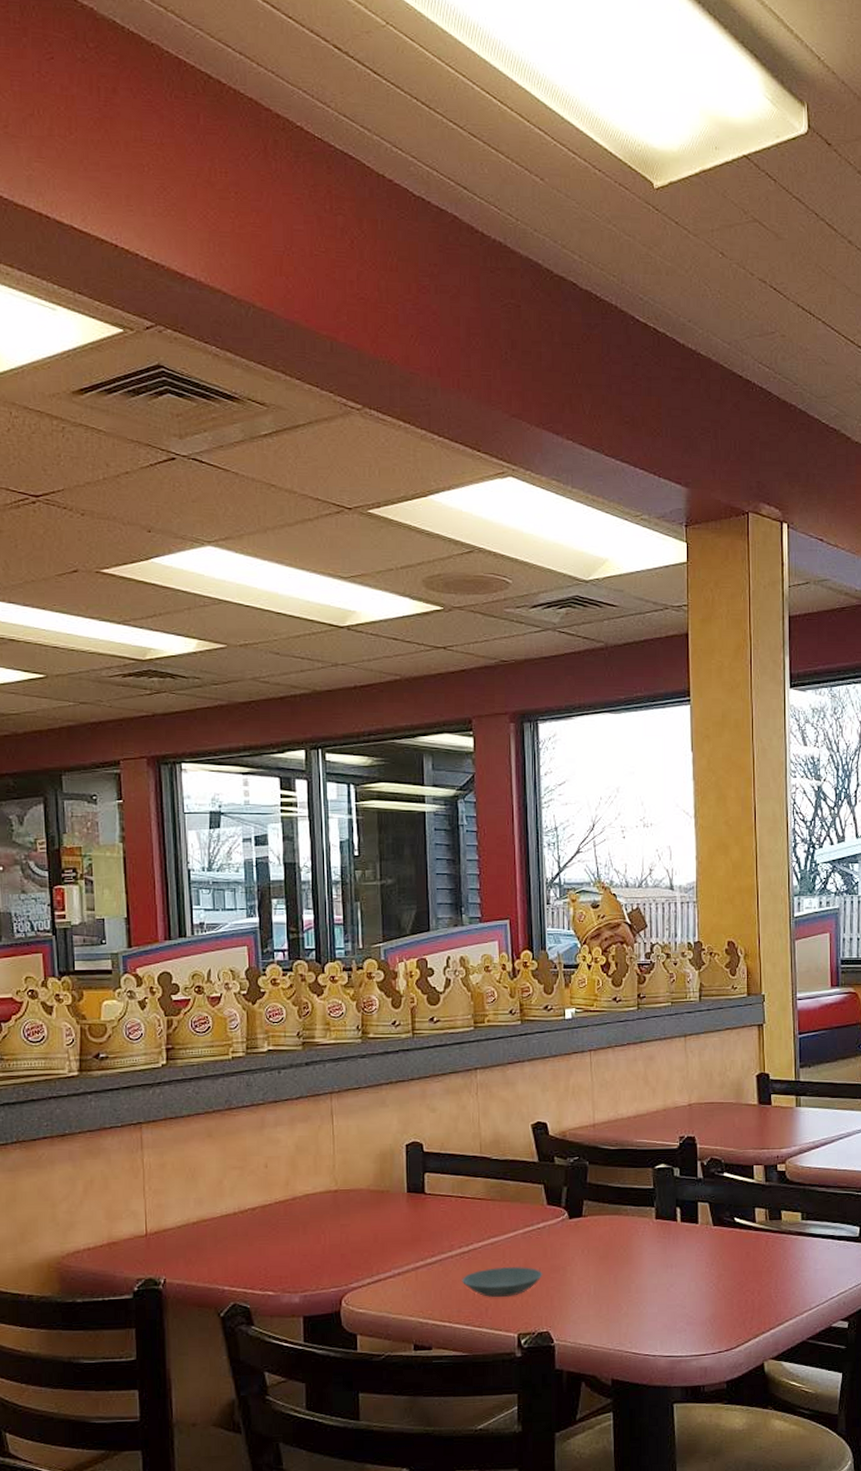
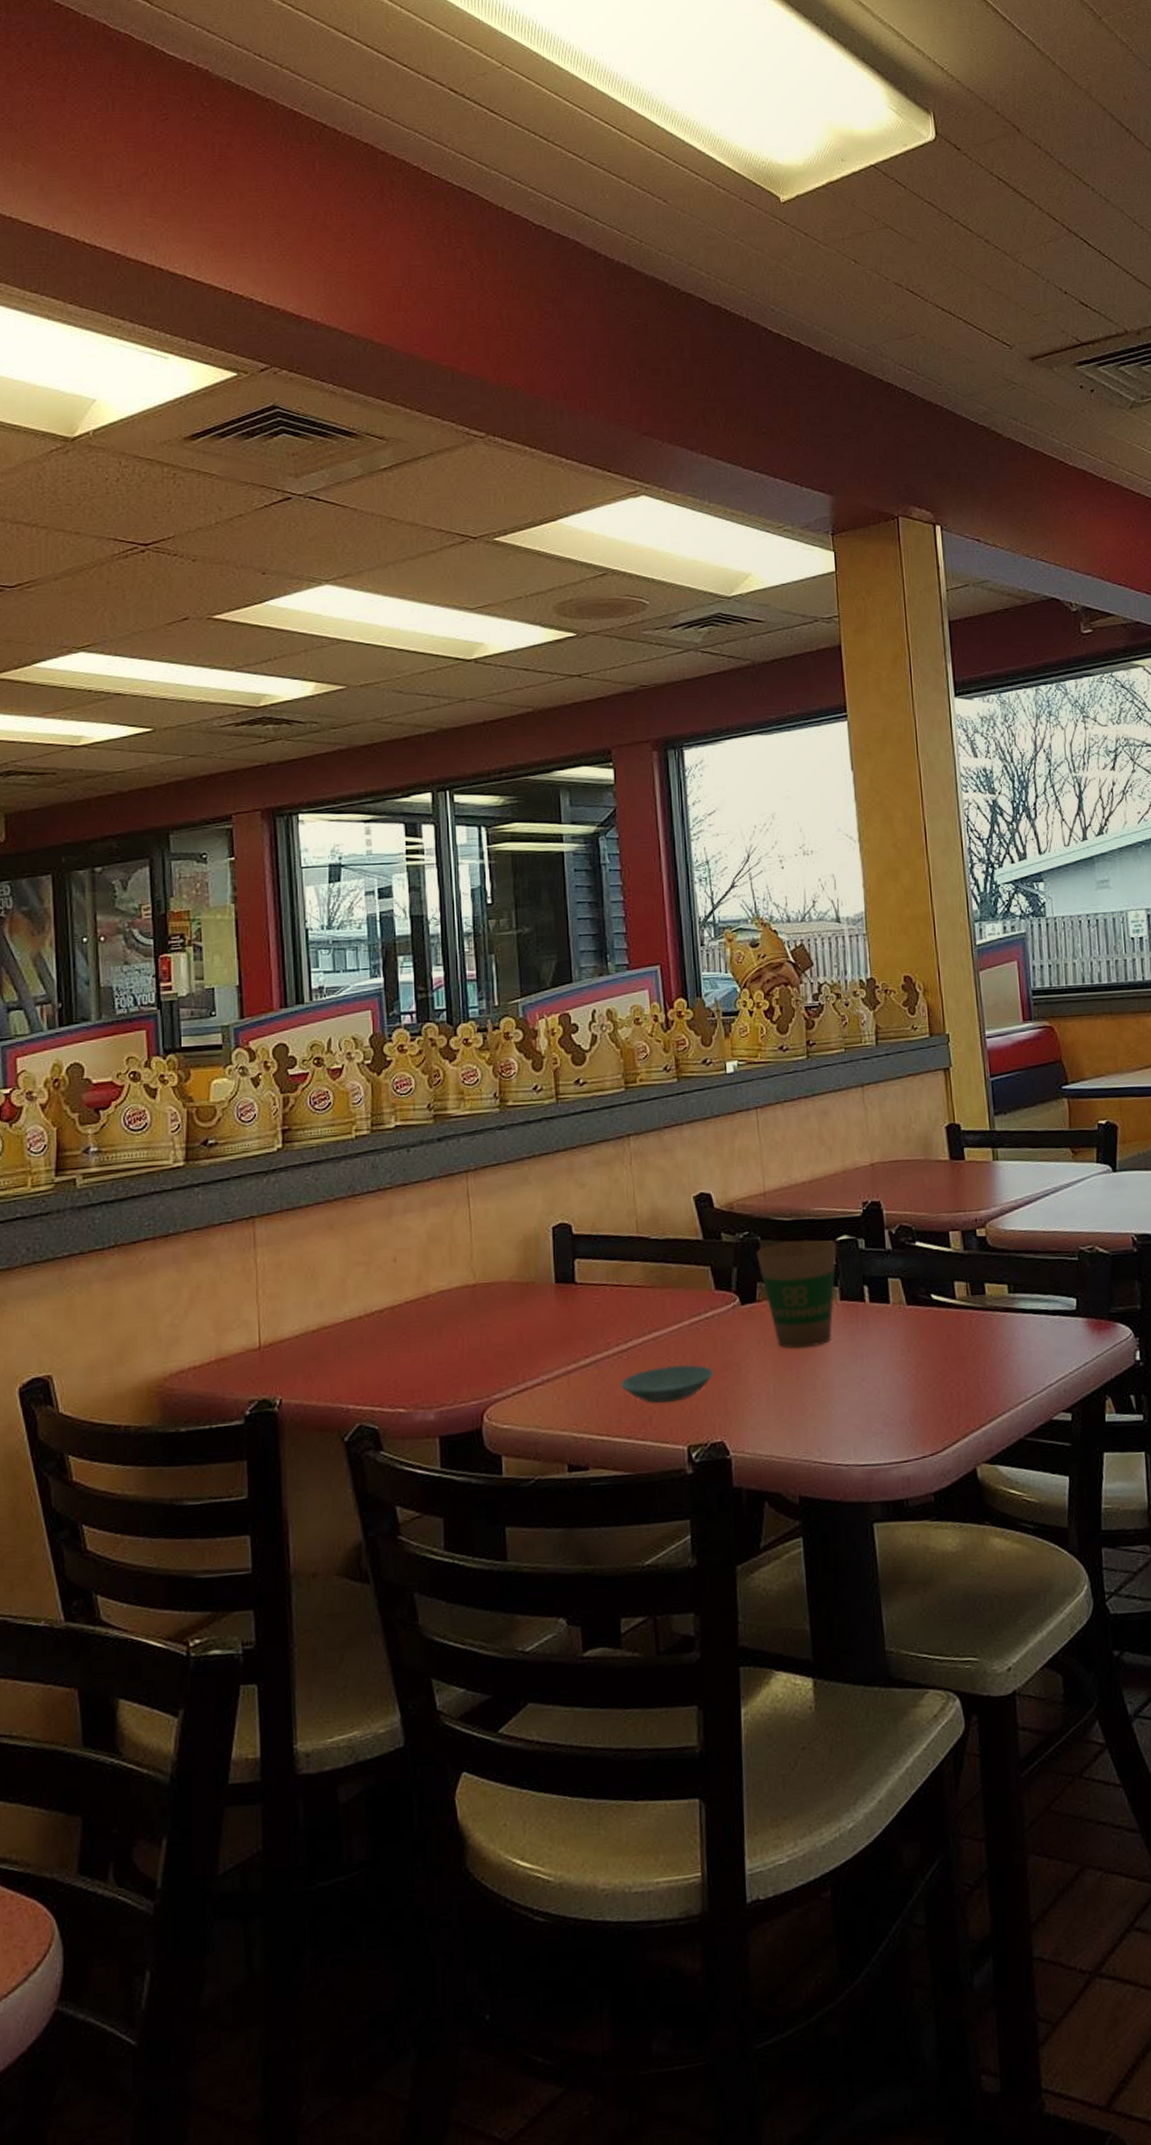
paper cup: none [584,1166,655,1257] -> present [756,1239,837,1348]

